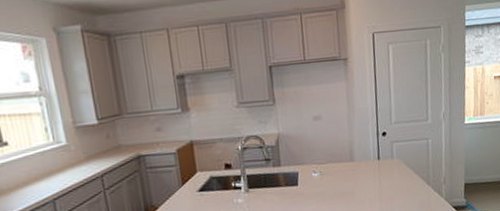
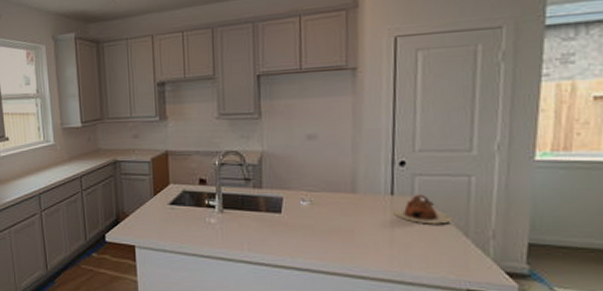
teapot: none [379,156,419,179] -> present [392,194,453,224]

